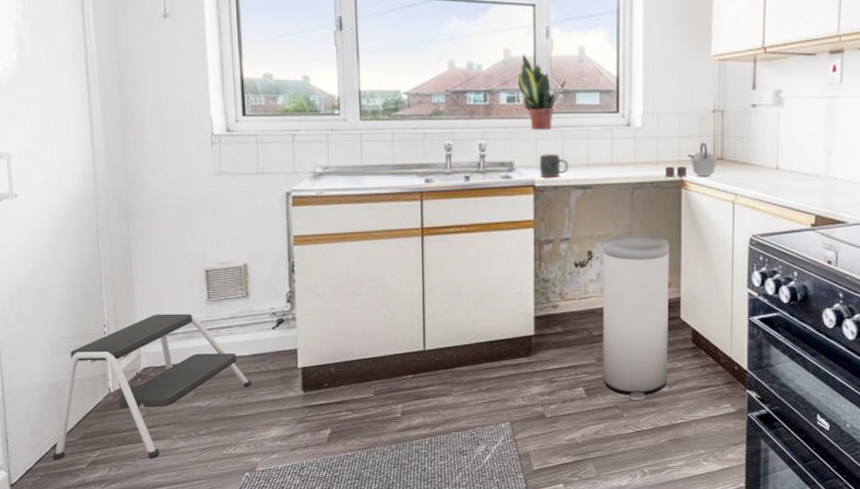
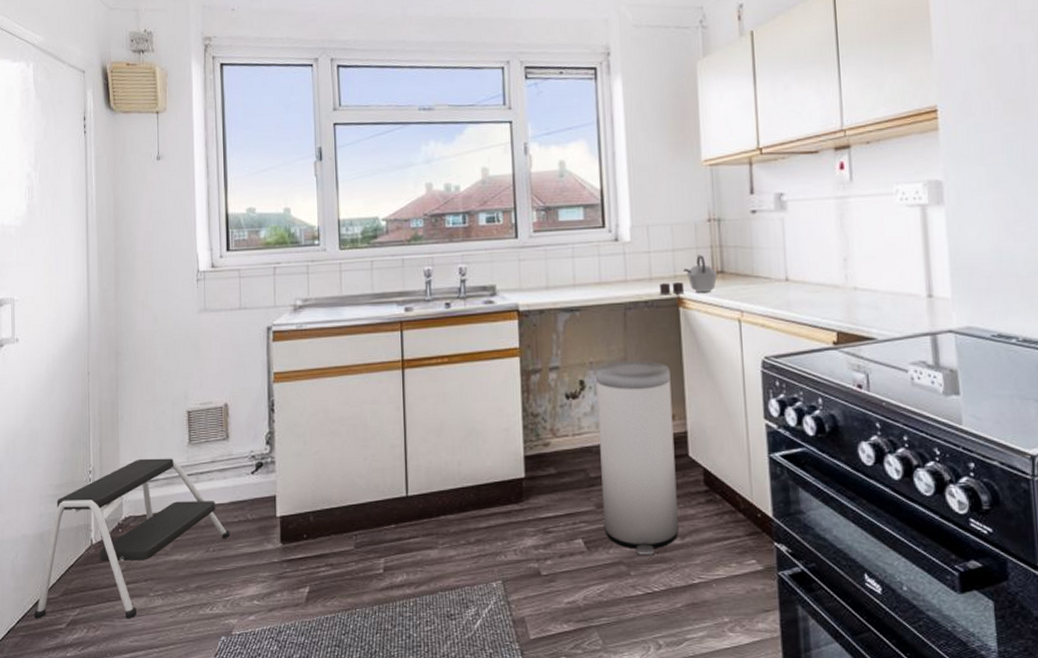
potted plant: present [517,53,566,131] -> none [496,172,547,251]
mug: present [539,154,568,177] -> none [522,275,554,301]

